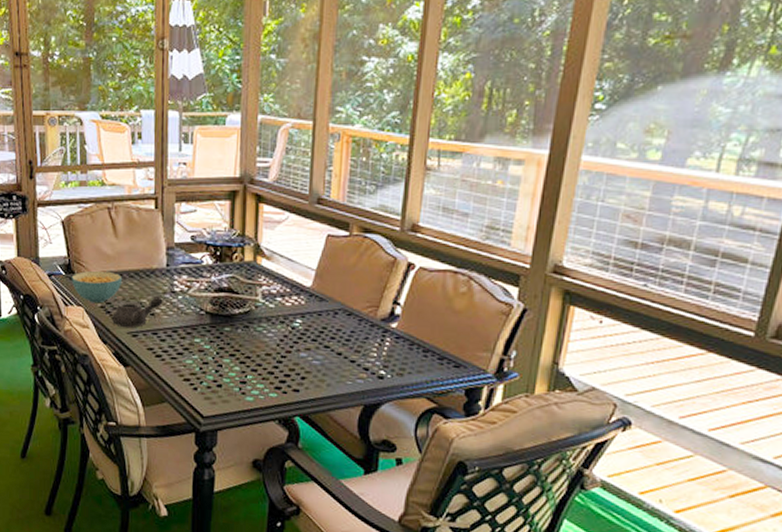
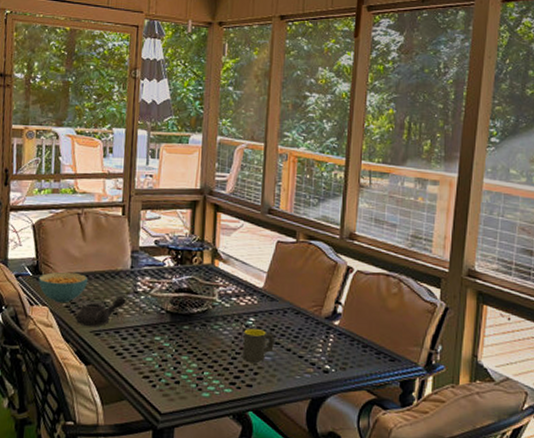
mug: none [288,331,325,367] -> present [242,329,275,363]

